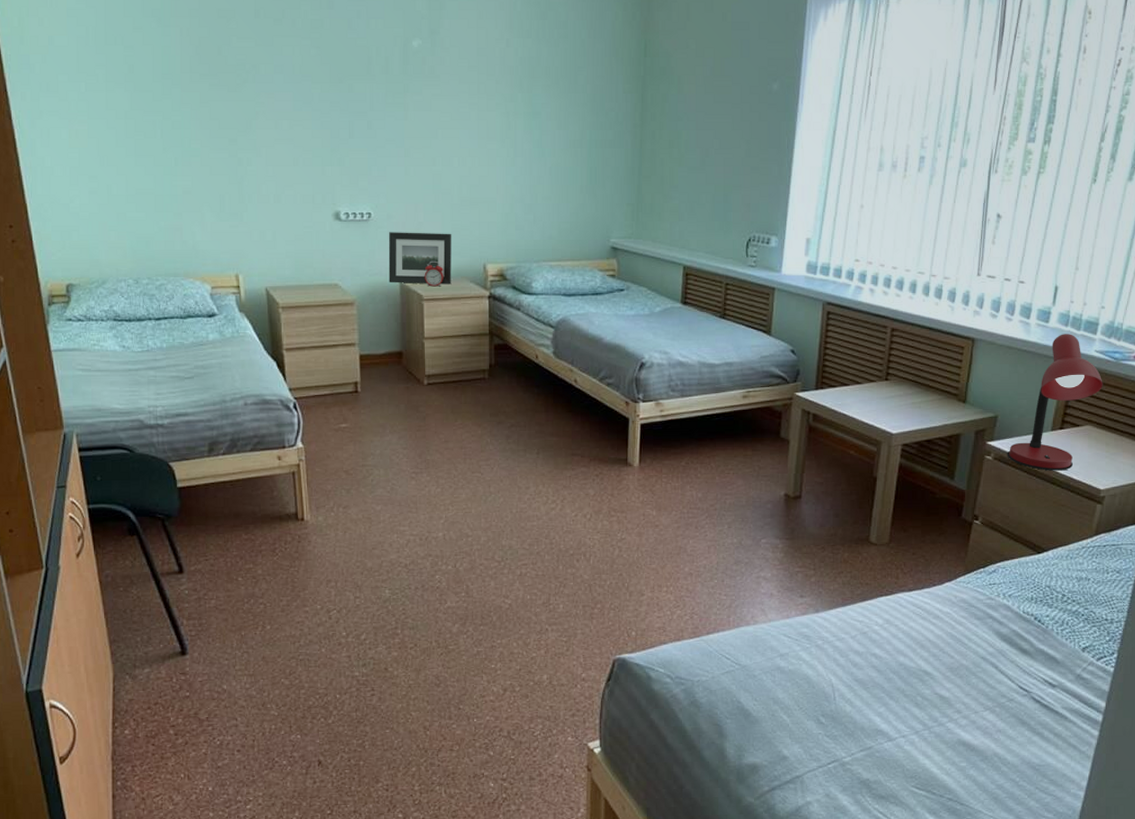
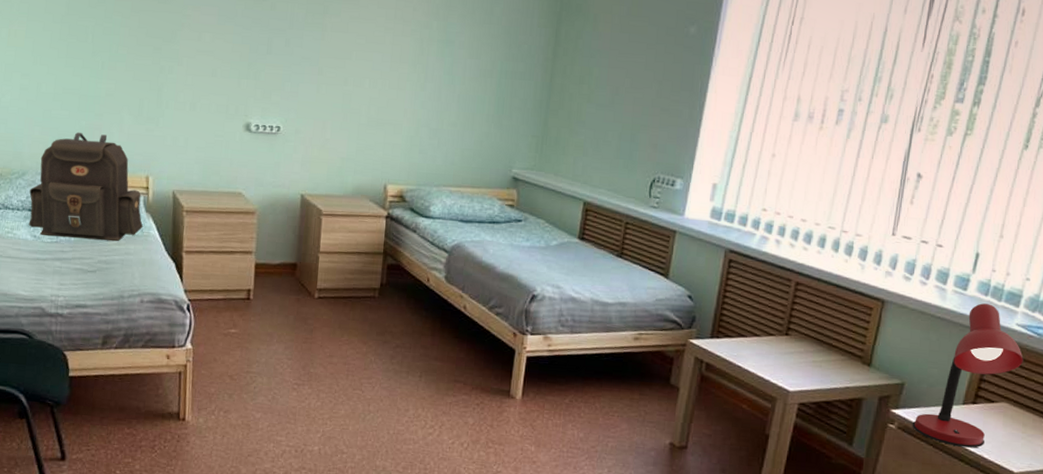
backpack: none [112,233,239,344] -> present [28,132,144,241]
picture frame: present [388,232,452,284] -> none [290,146,357,202]
alarm clock: present [424,260,444,287] -> none [325,177,345,203]

